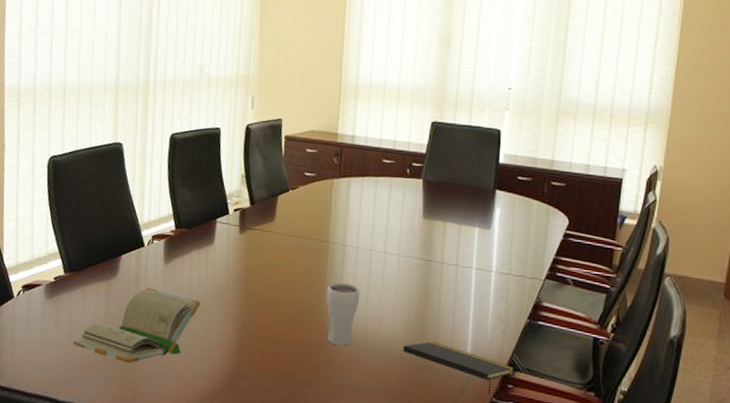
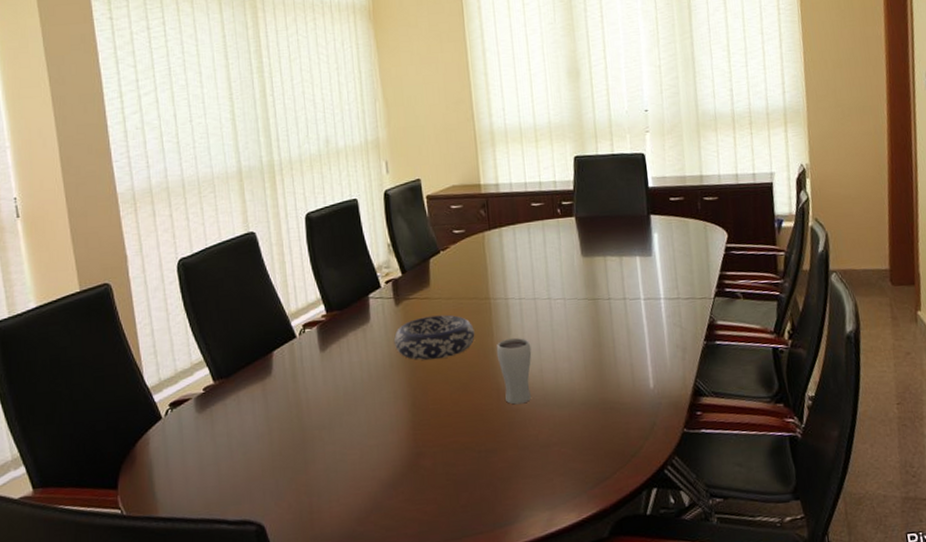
book: present [73,288,201,363] -> none [234,380,367,466]
decorative bowl: none [232,248,310,290] -> present [393,314,475,360]
notepad: present [403,341,515,393] -> none [584,381,701,425]

